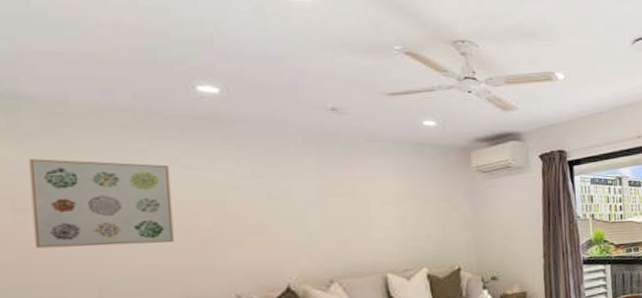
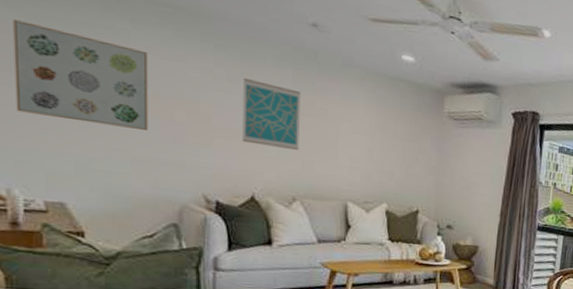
wall art: none [268,172,331,235] -> present [242,78,301,150]

